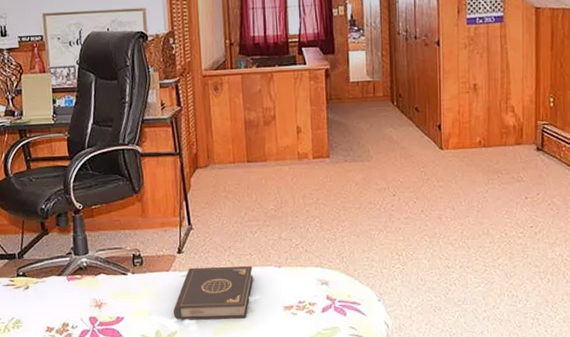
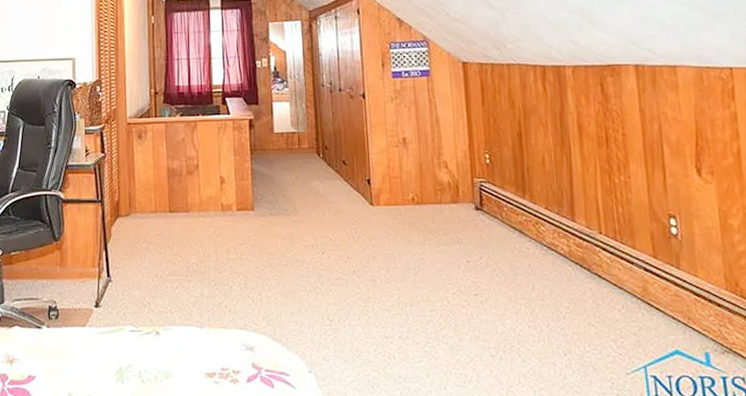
book: present [173,265,253,320] -> none [87,324,173,385]

